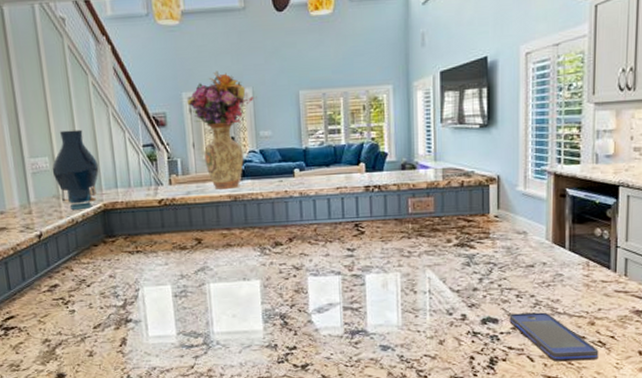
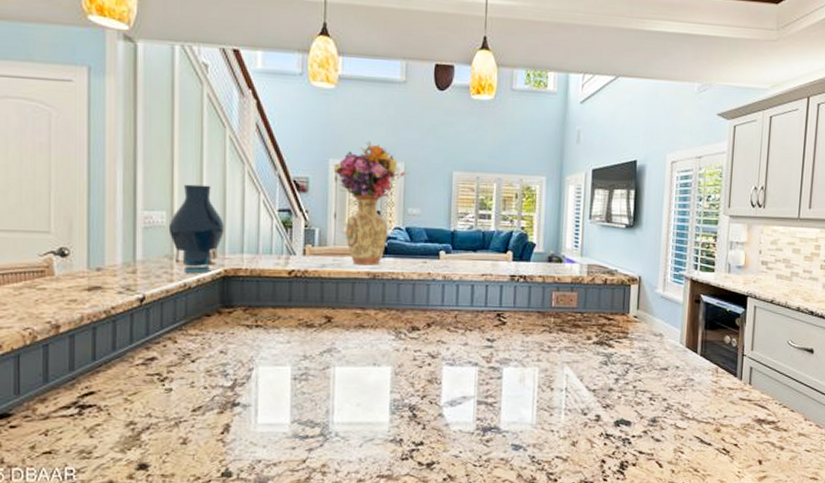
mobile phone: present [509,312,599,362] -> none [641,417,723,468]

